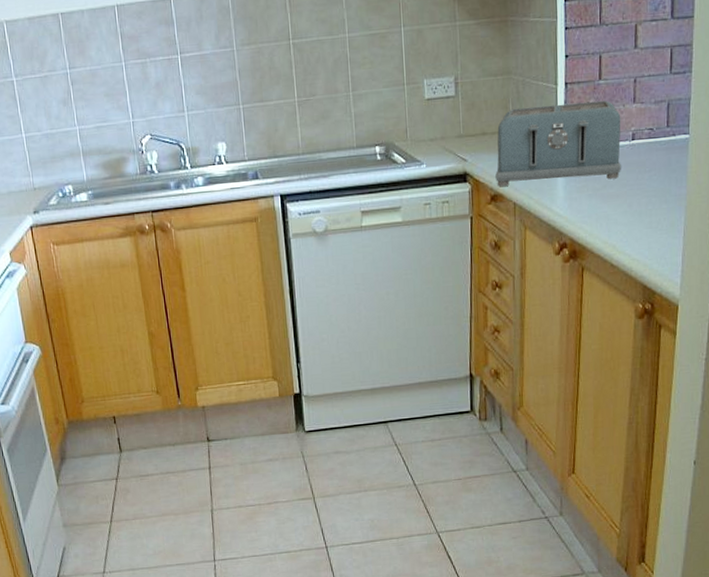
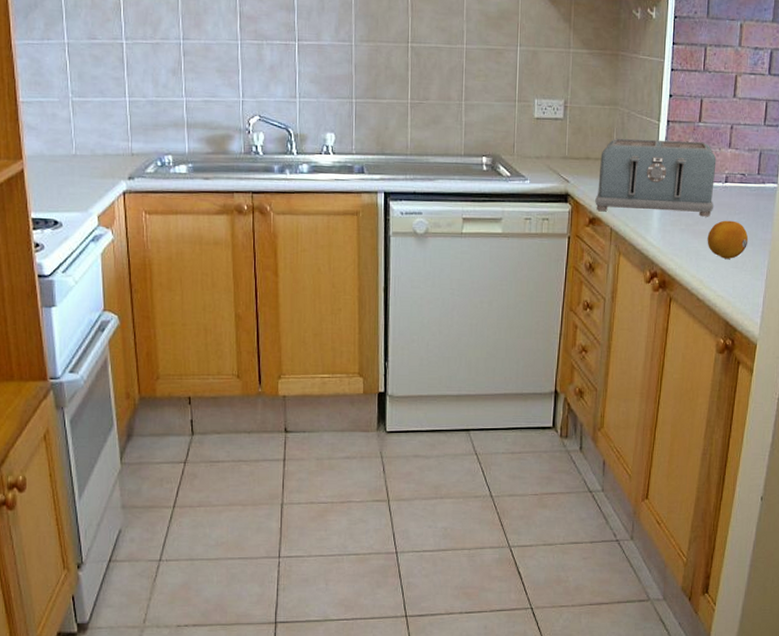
fruit: none [617,179,662,220] -> present [707,220,749,259]

